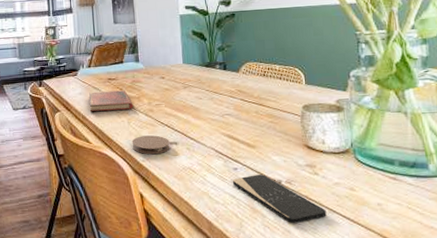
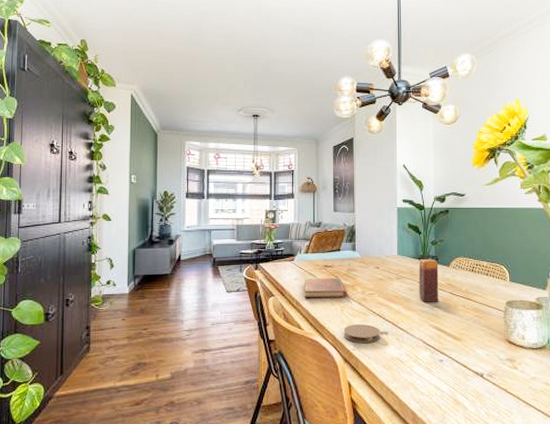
candle: none [206,66,229,110] -> present [418,259,439,302]
smartphone: present [232,174,327,223] -> none [437,367,523,416]

